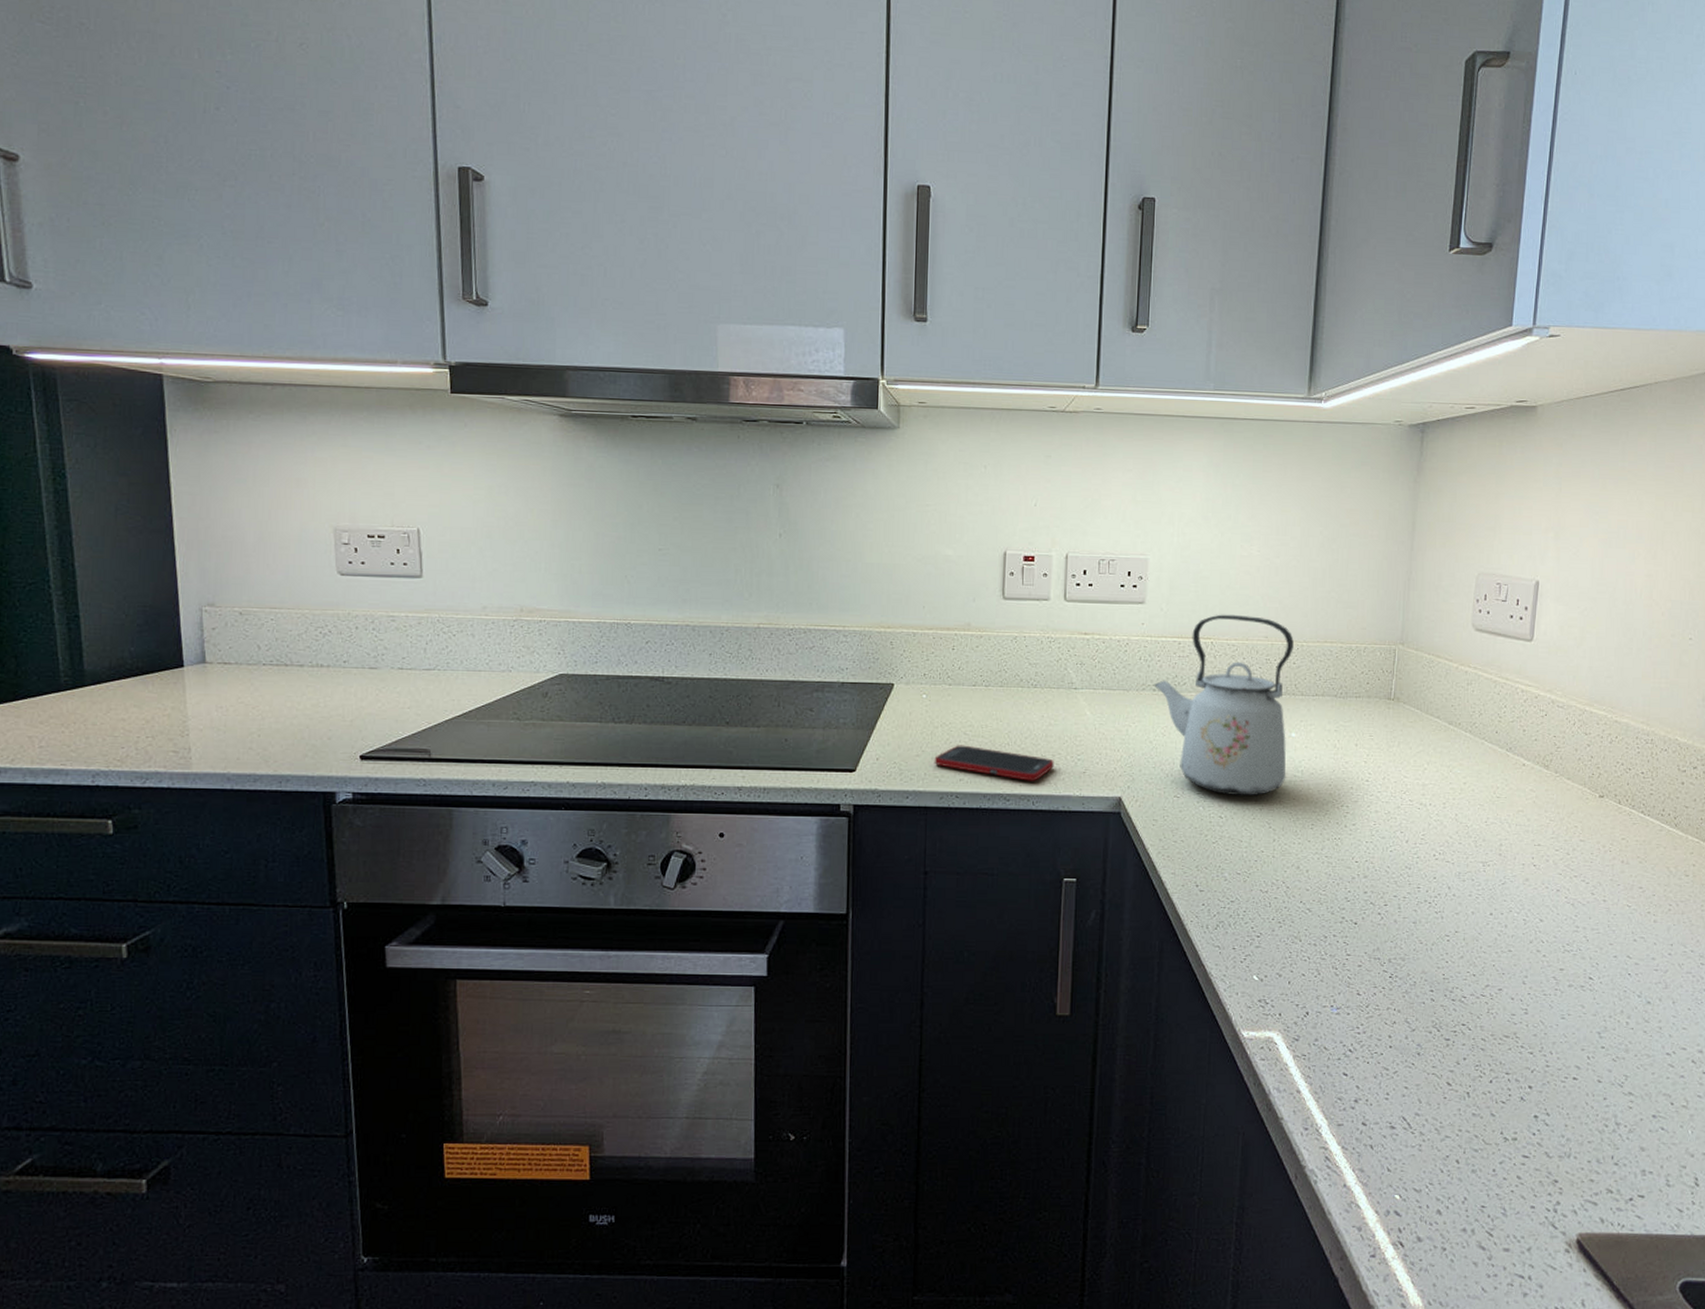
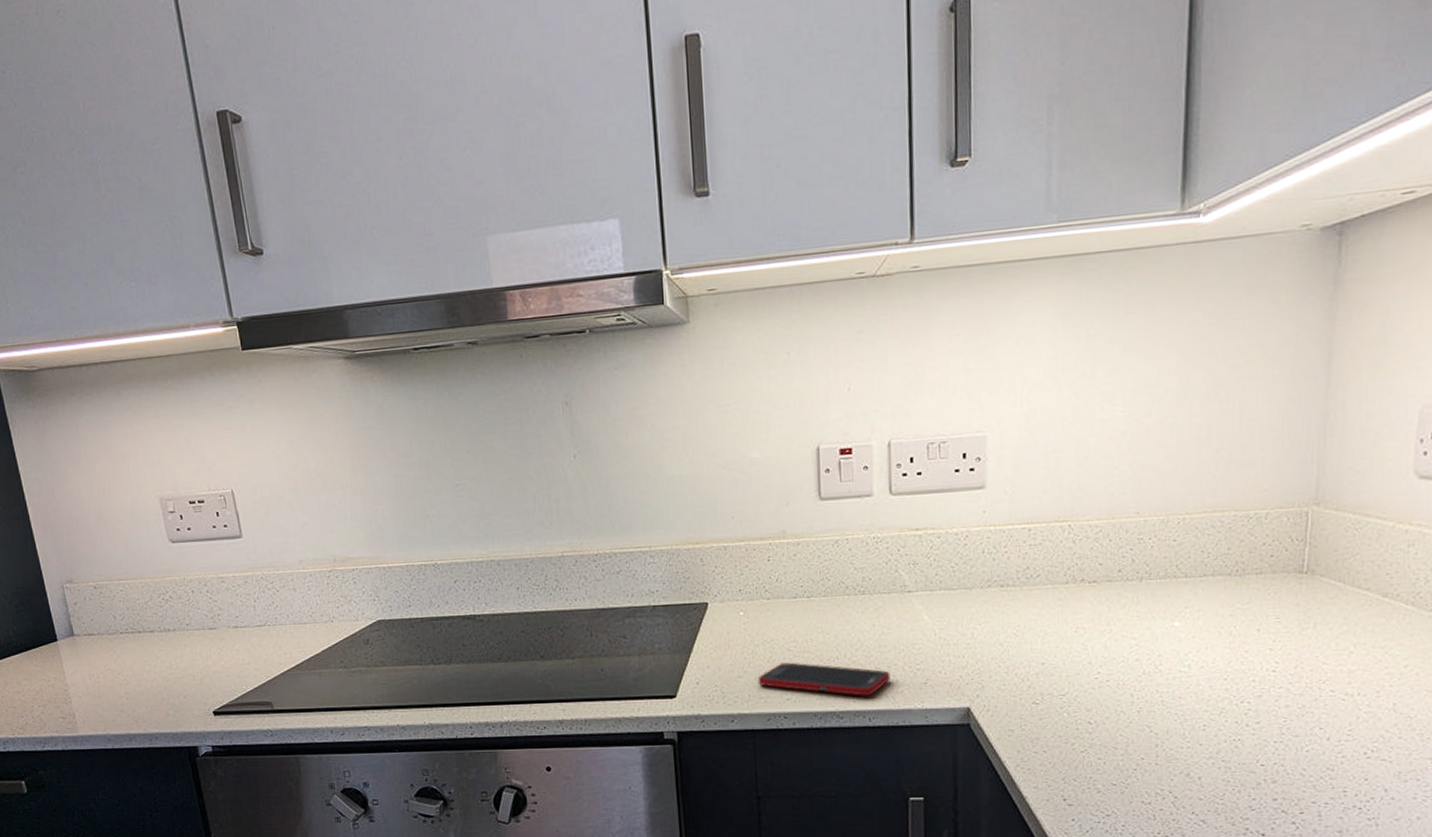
kettle: present [1153,614,1294,797] -> none [1000,489,1173,699]

